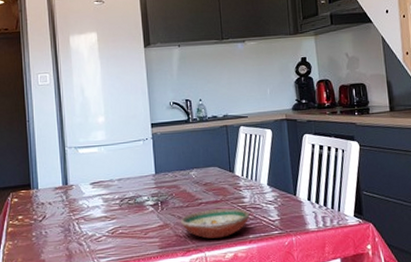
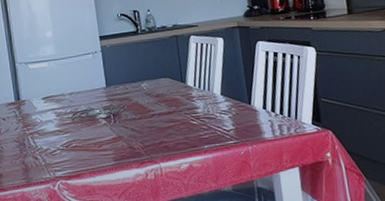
decorative bowl: present [181,208,251,239] -> none [134,118,205,150]

